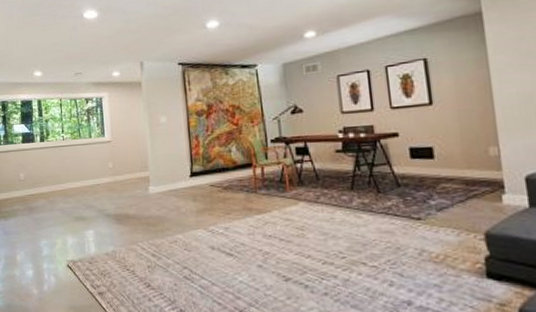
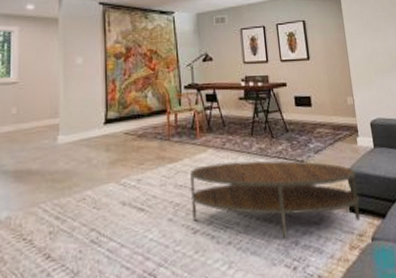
coffee table: none [280,216,504,297] -> present [190,160,361,238]

